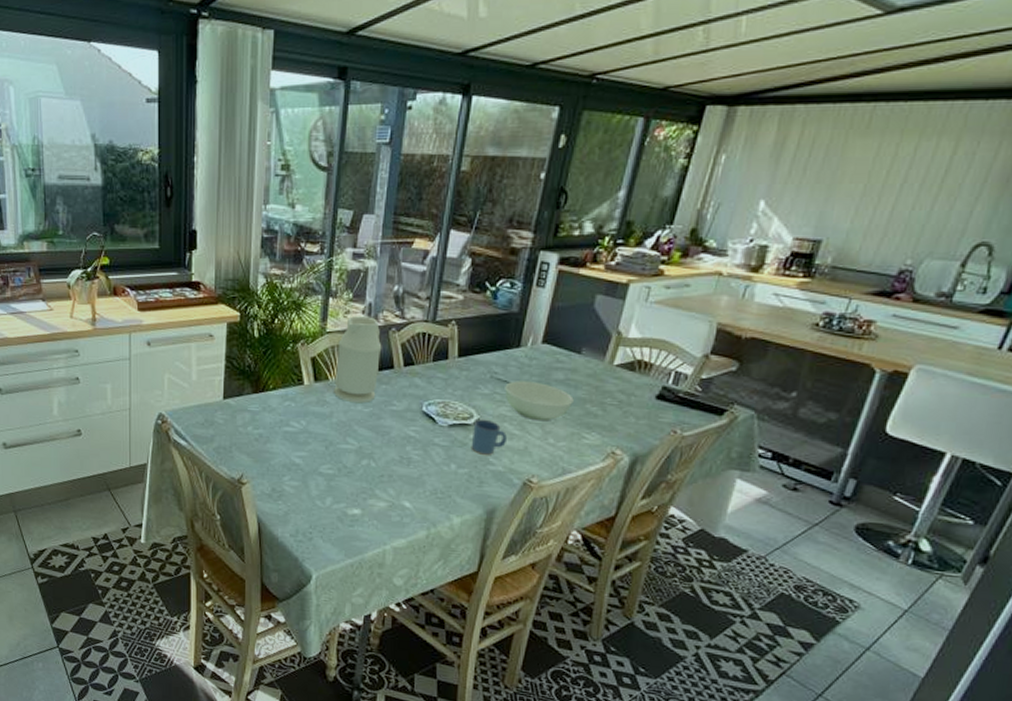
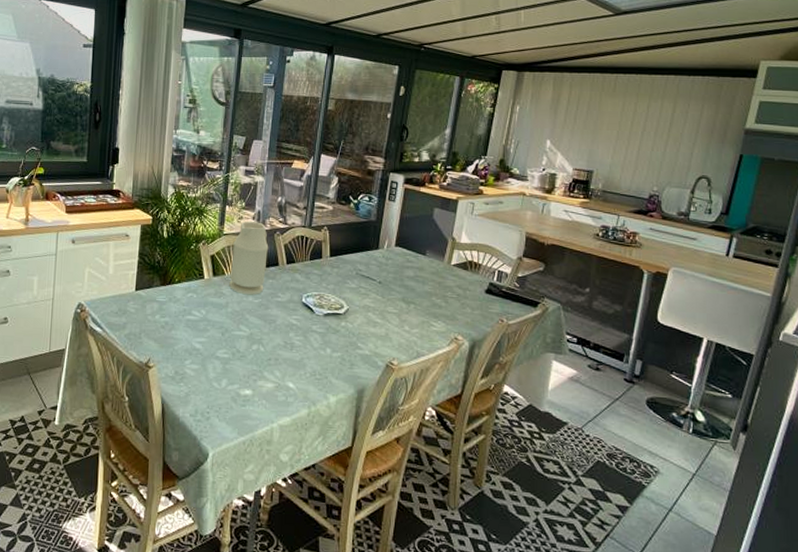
mug: present [471,419,507,455] -> none [342,309,371,340]
bowl: present [504,381,574,422] -> none [368,277,422,312]

